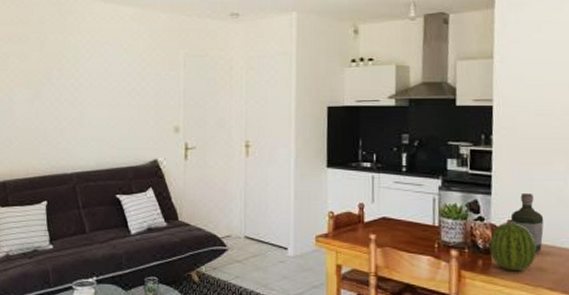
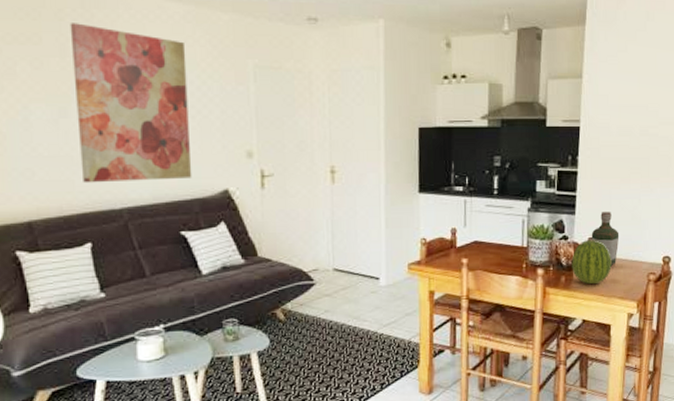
wall art: none [45,25,132,151] -> present [70,23,192,183]

